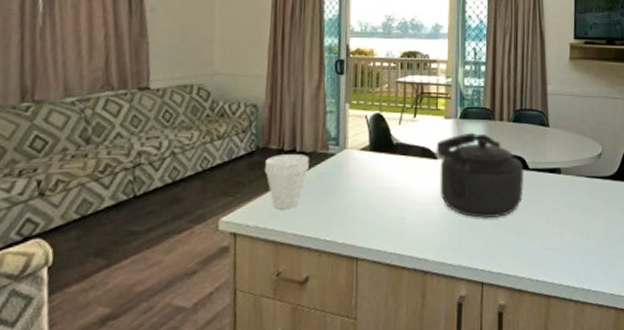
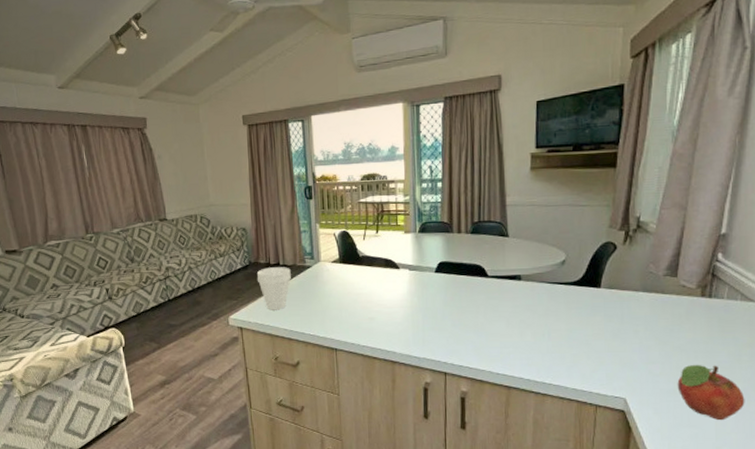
kettle: present [436,132,524,219] -> none [398,244,483,320]

